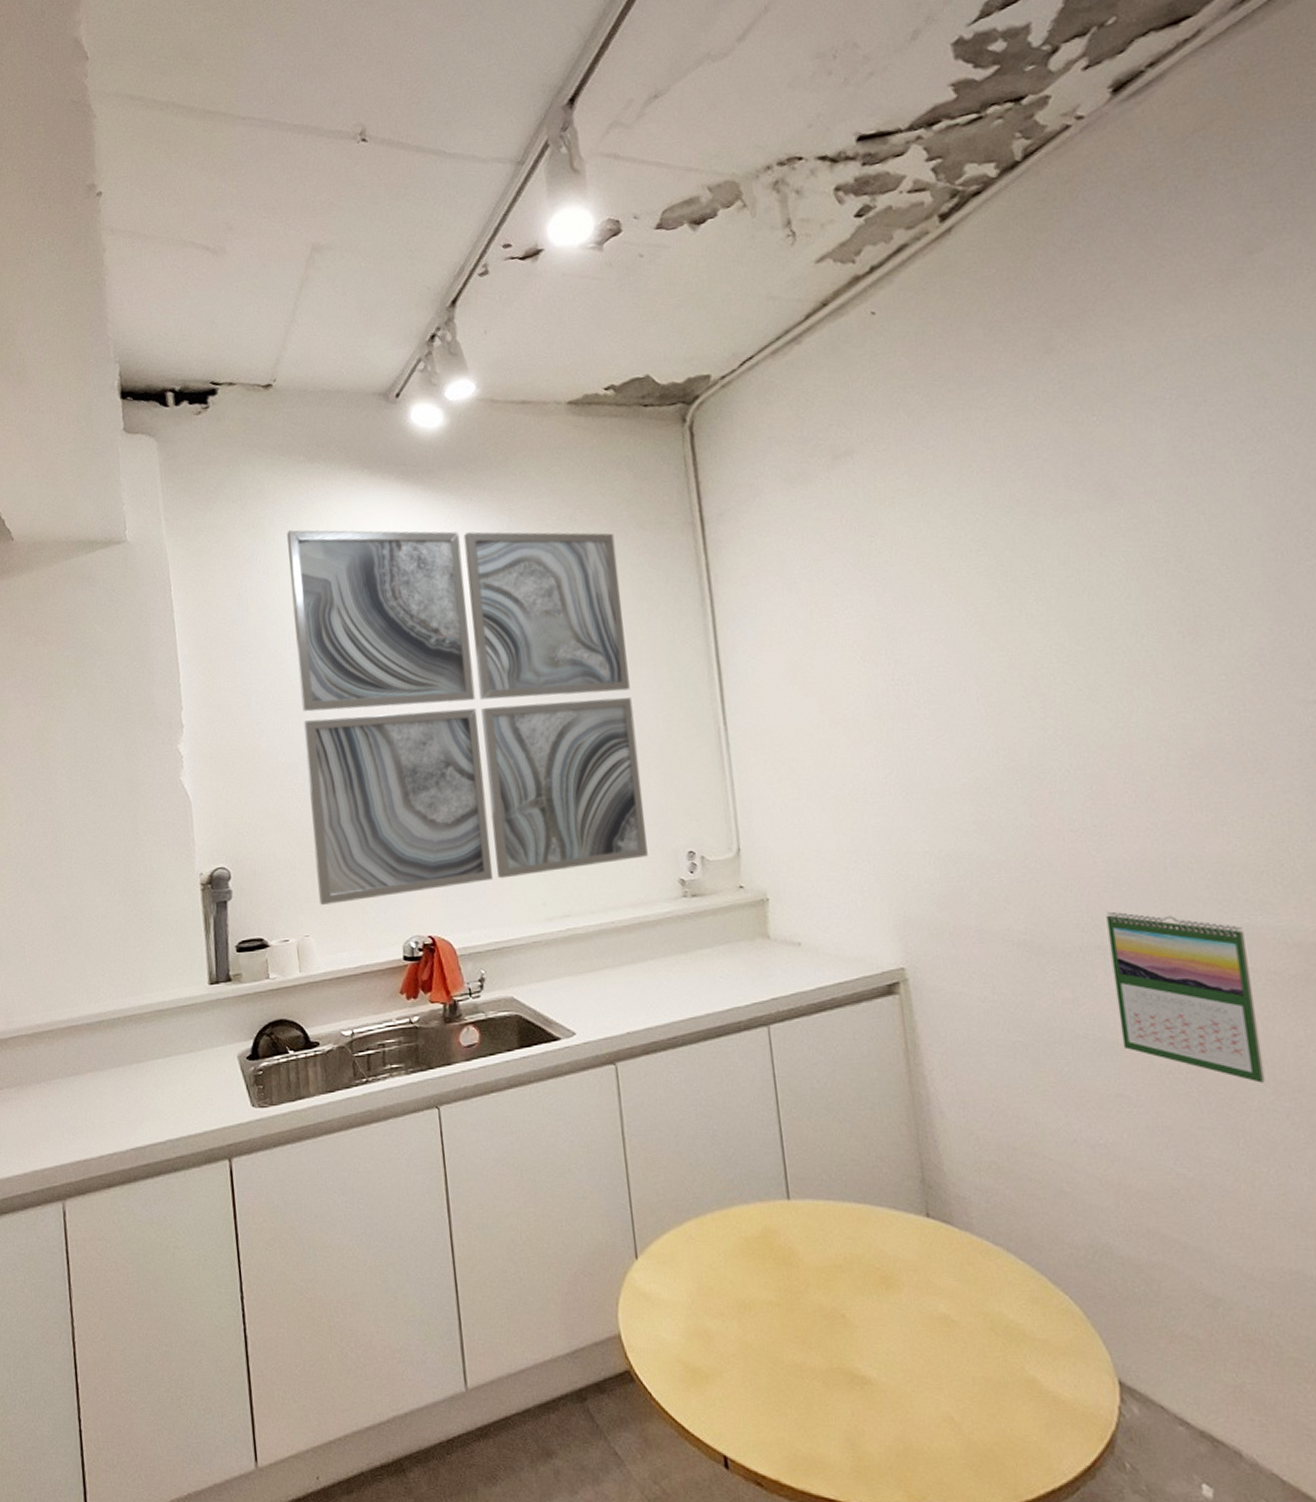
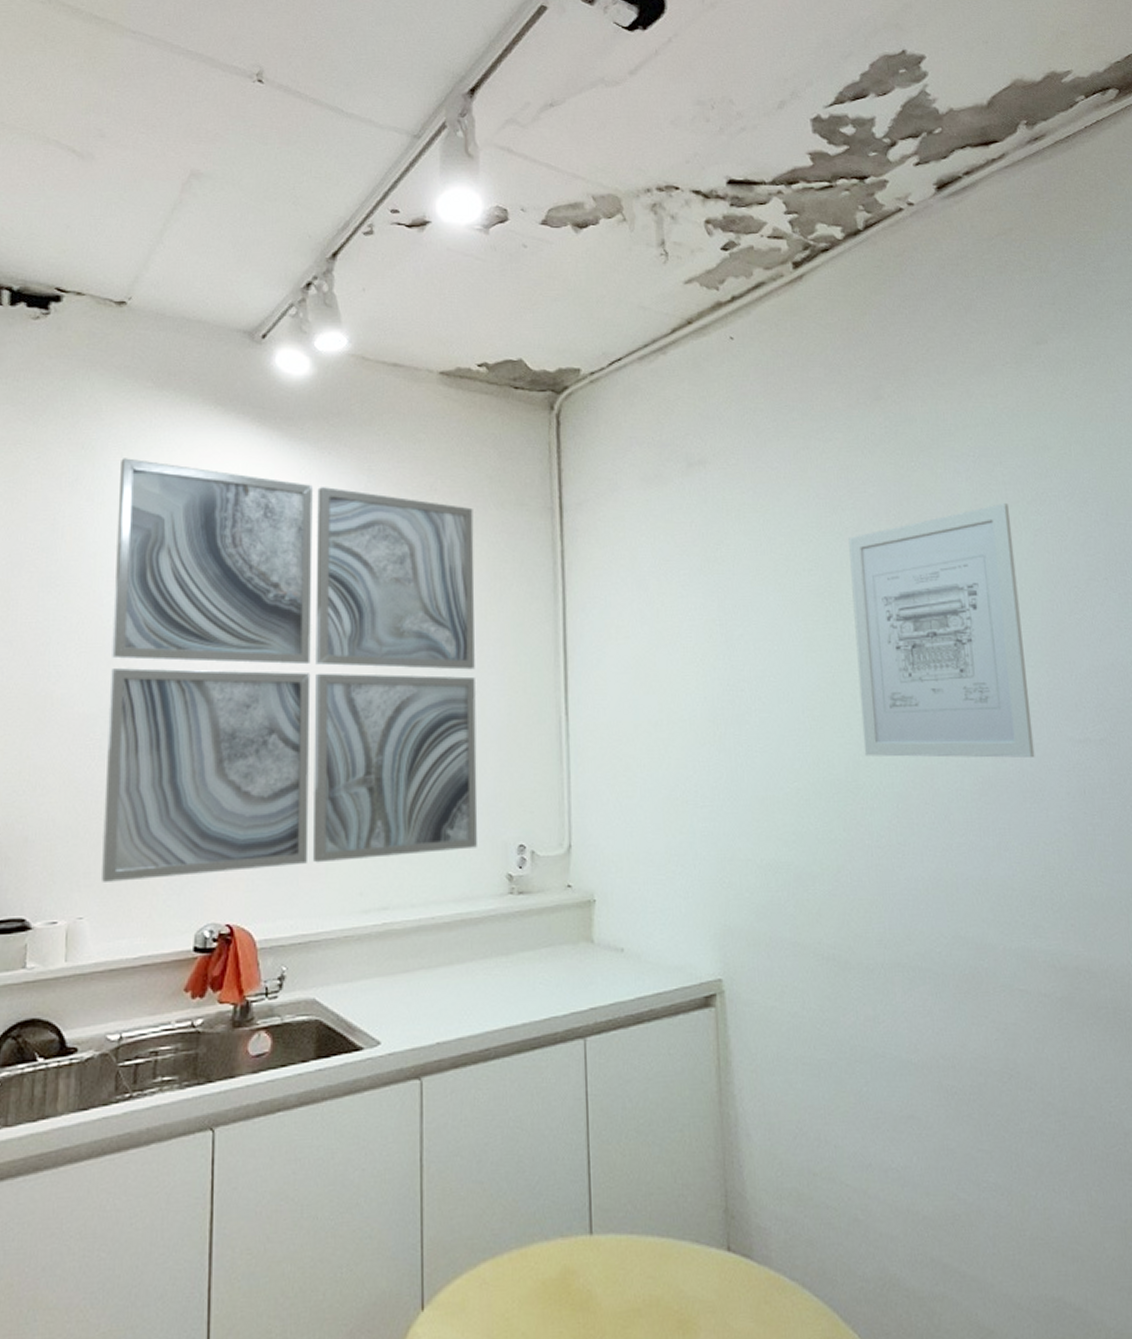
wall art: none [1021,446,1257,739] -> present [848,503,1035,758]
calendar: present [1106,911,1265,1083] -> none [905,929,1035,1105]

